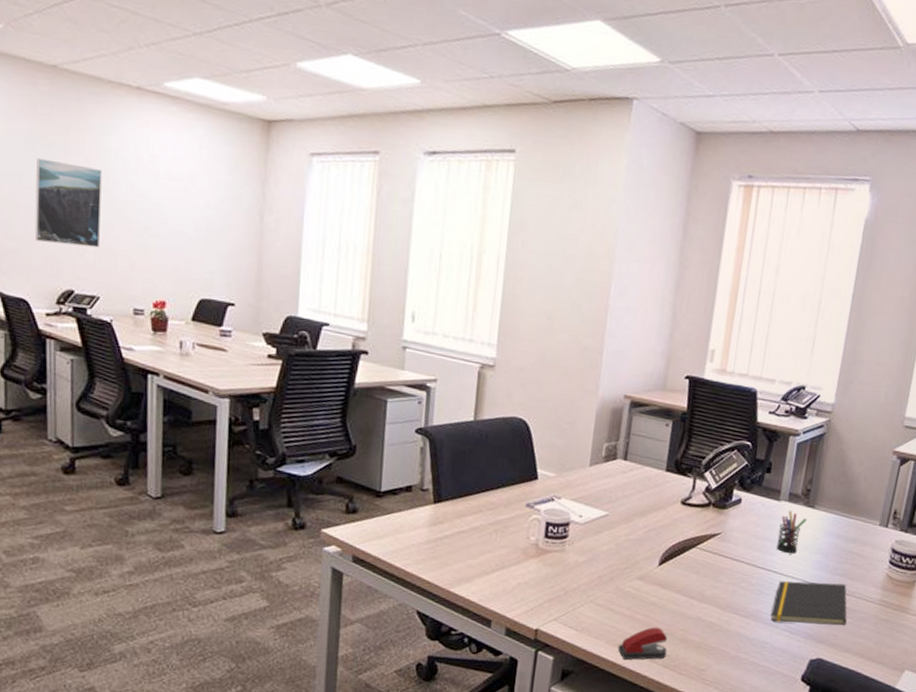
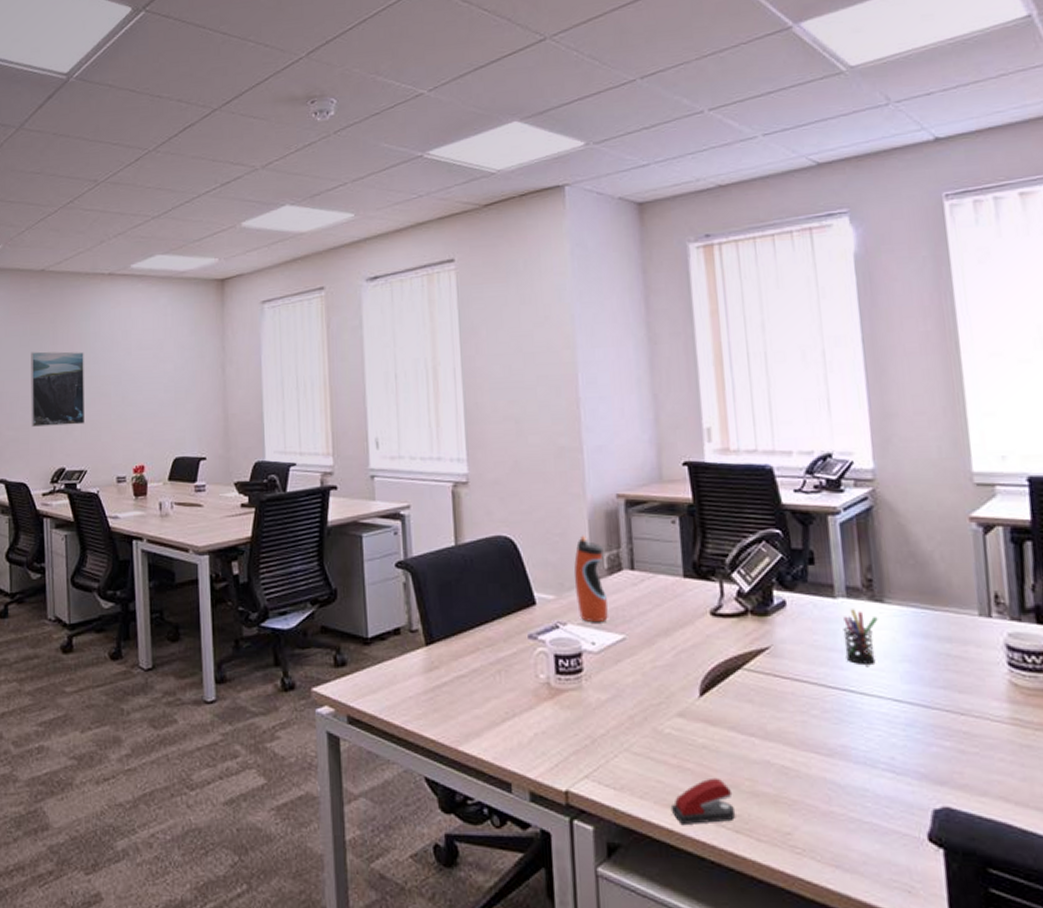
water bottle: none [573,426,604,499] -> present [573,535,608,622]
notepad: present [771,581,847,626] -> none [861,700,971,759]

